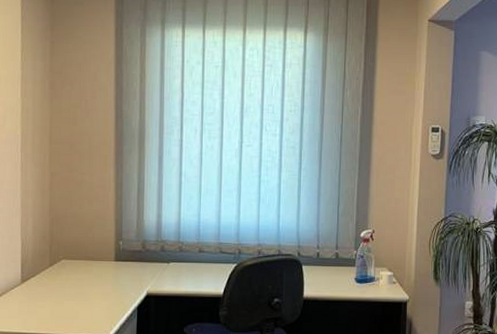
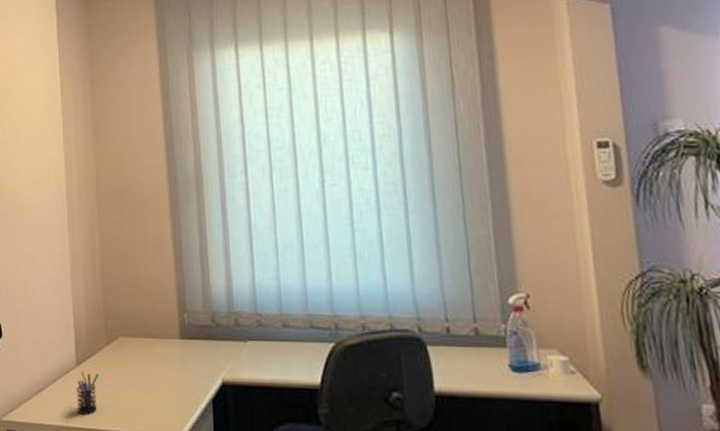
pen holder: none [19,286,42,322] -> present [76,370,100,415]

